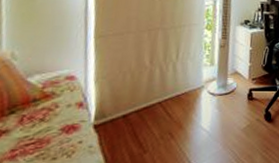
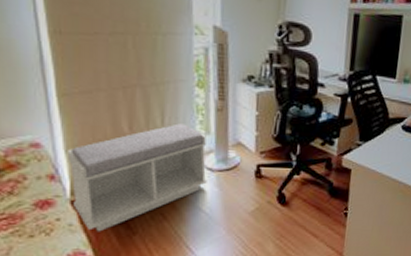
bench: none [96,57,211,152] -> present [67,123,207,232]

